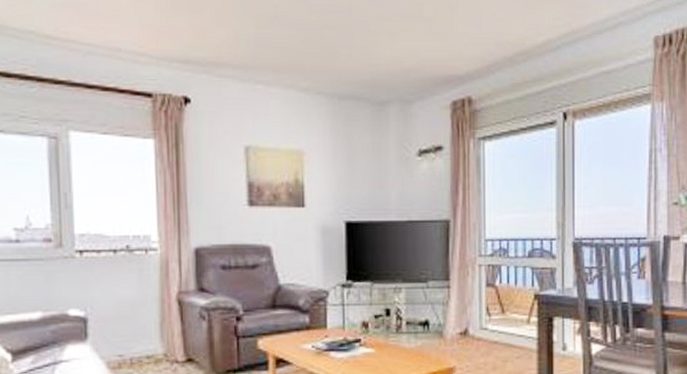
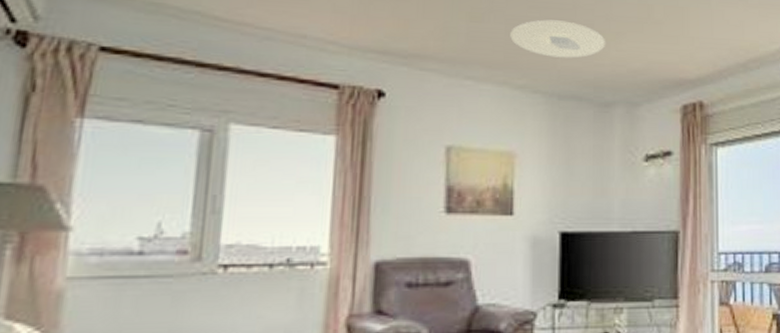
ceiling light: none [293,22,381,60] -> present [510,19,606,58]

